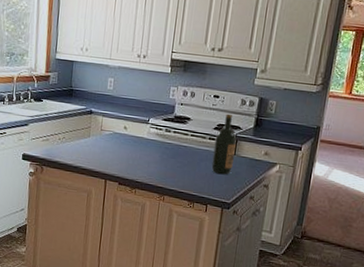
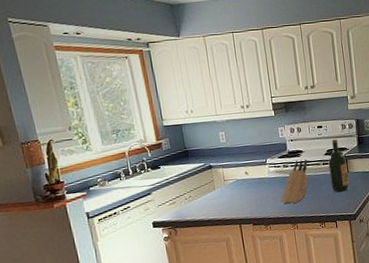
knife block: none [153,127,193,173] -> present [281,160,310,204]

